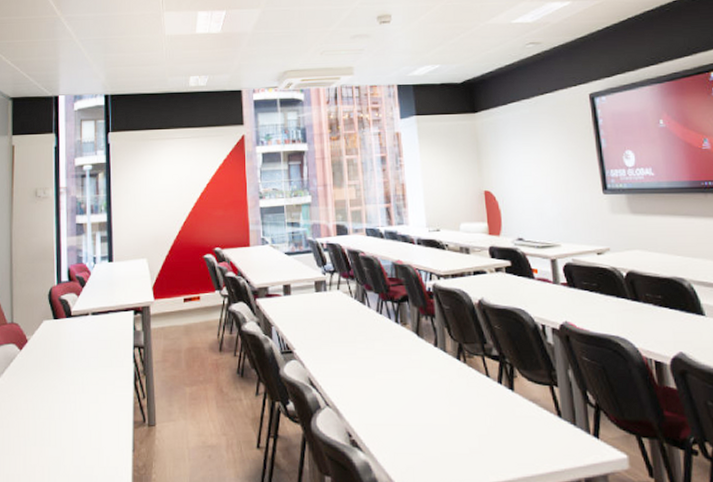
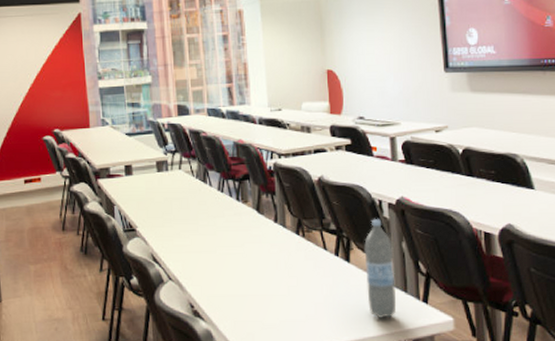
water bottle: none [528,345,566,453] -> present [364,219,397,318]

